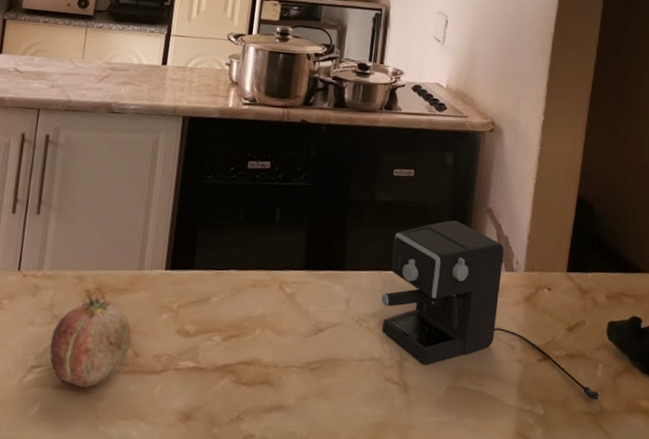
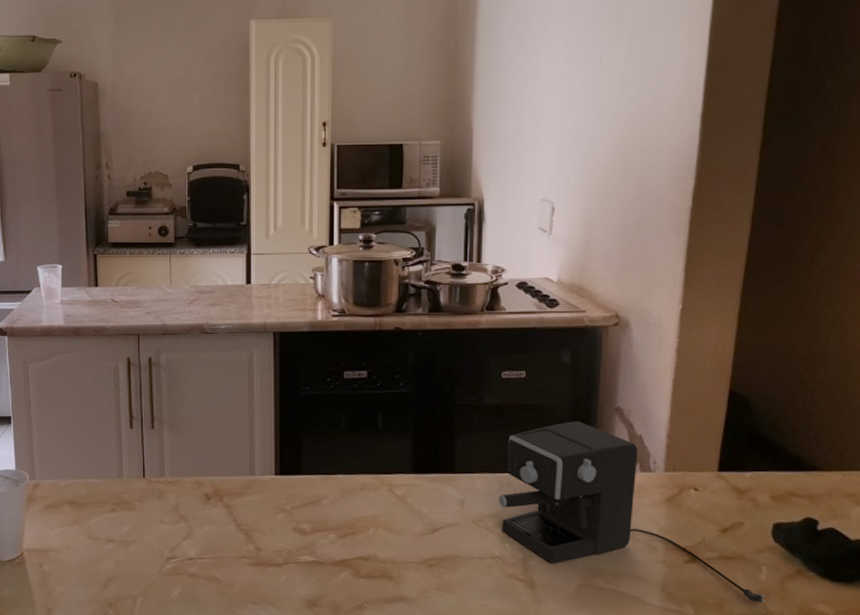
fruit: present [49,296,132,387] -> none [181,498,252,576]

